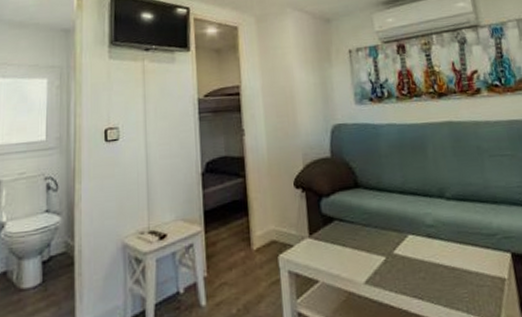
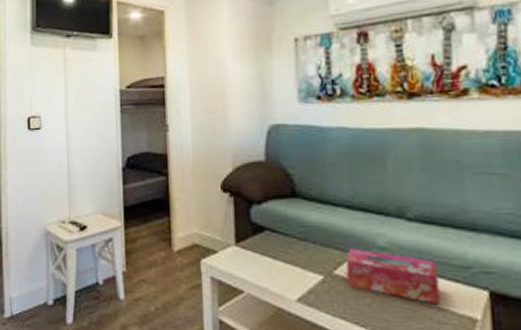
tissue box: none [402,228,478,271] -> present [345,248,441,305]

